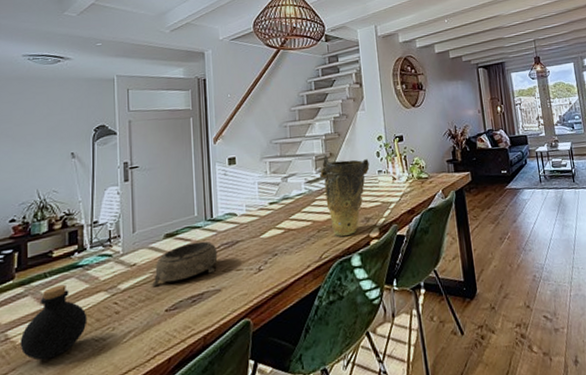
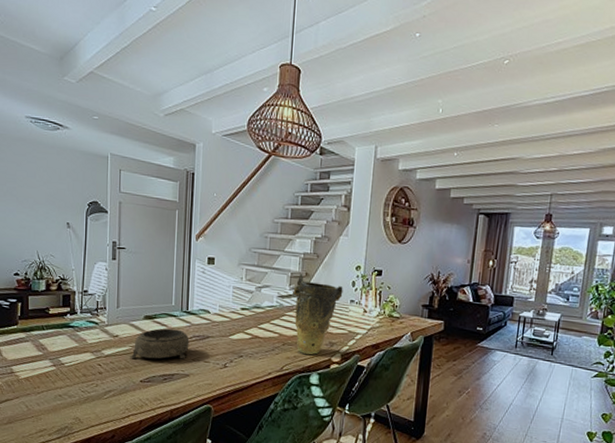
bottle: present [20,284,88,361] -> none [22,338,76,397]

